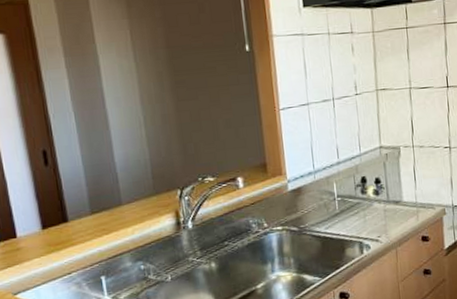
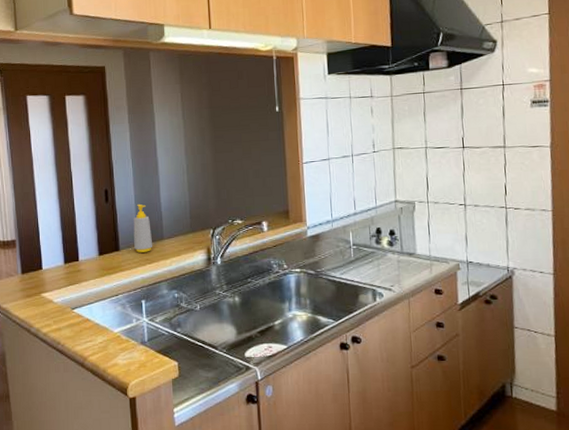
soap bottle: none [82,165,110,223] -> present [133,203,153,253]

